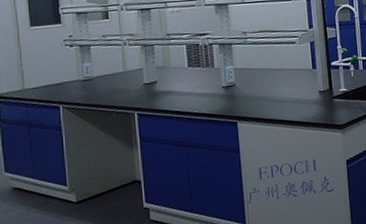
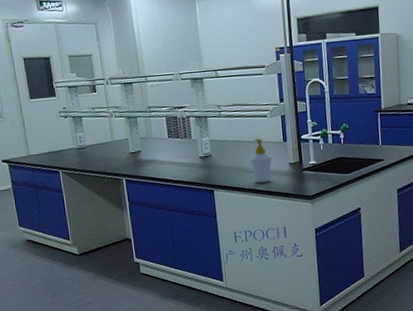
soap bottle: none [277,65,301,114] -> present [250,138,272,184]

